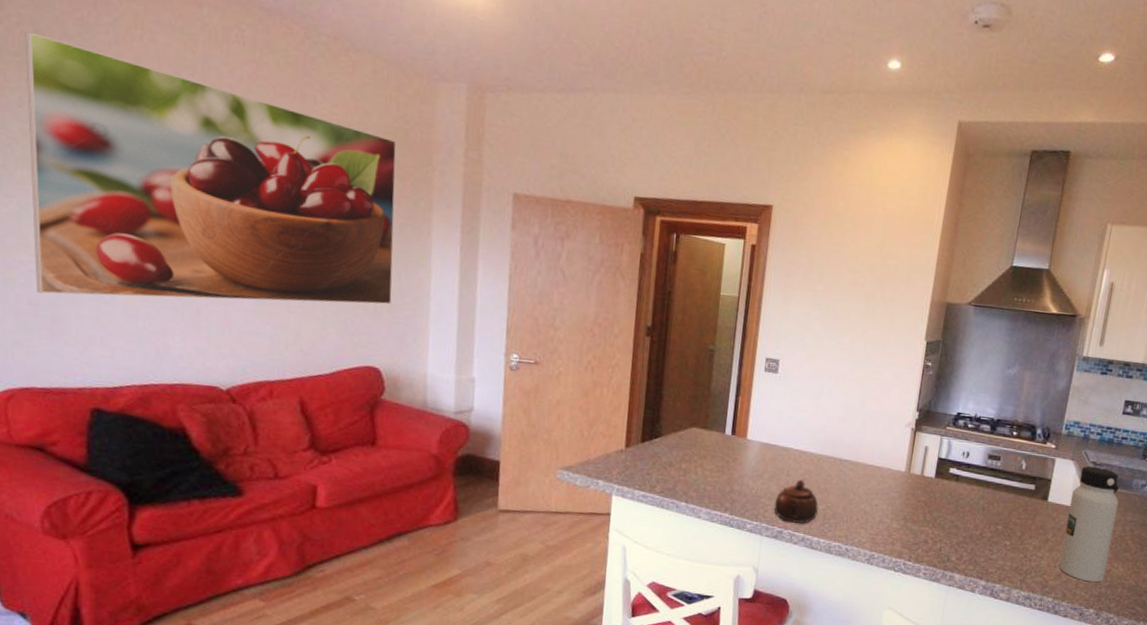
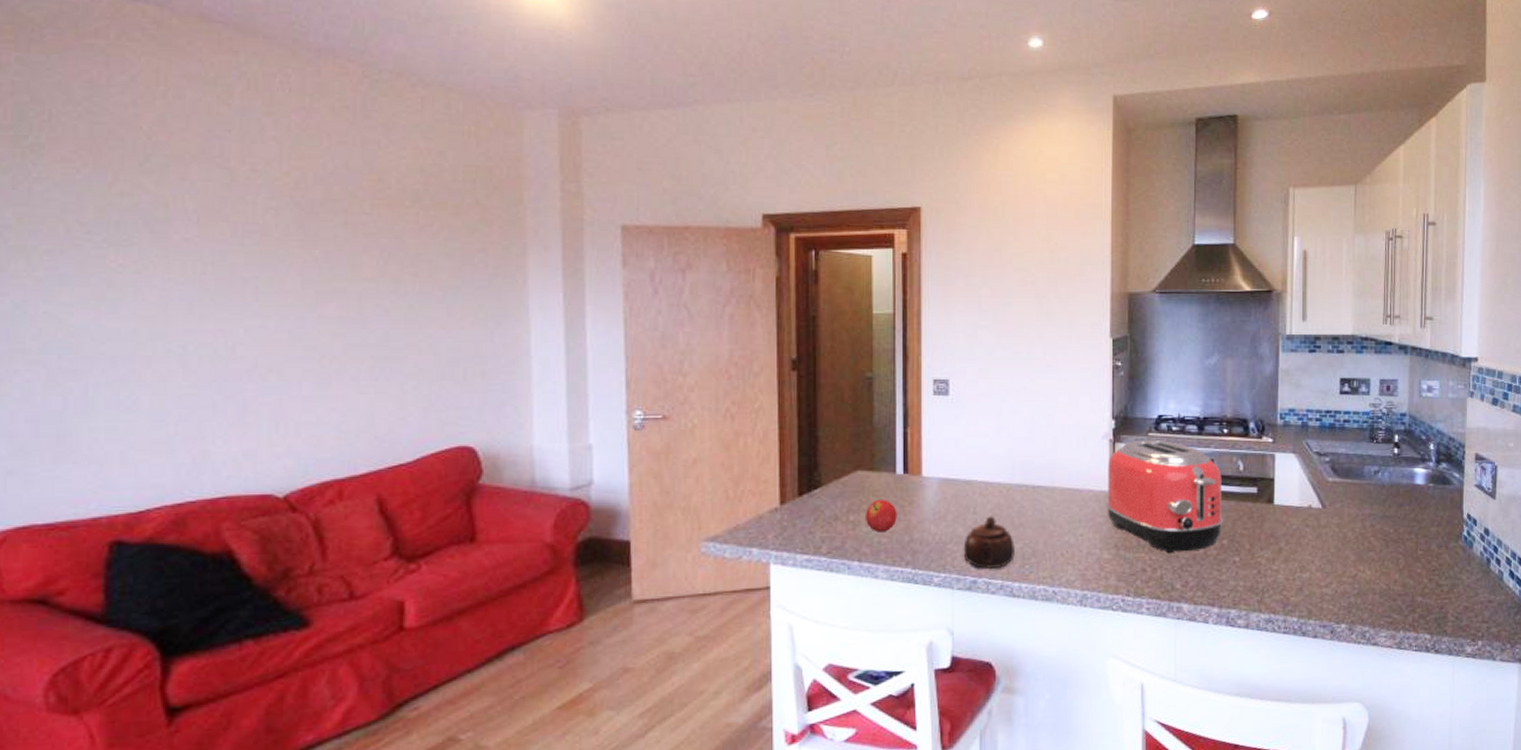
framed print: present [25,31,397,305] -> none [19,101,484,407]
fruit: none [695,454,723,482] -> present [866,500,897,533]
toaster: none [900,431,1006,532] -> present [1105,439,1224,553]
water bottle: present [1059,465,1120,583] -> none [1299,457,1352,592]

